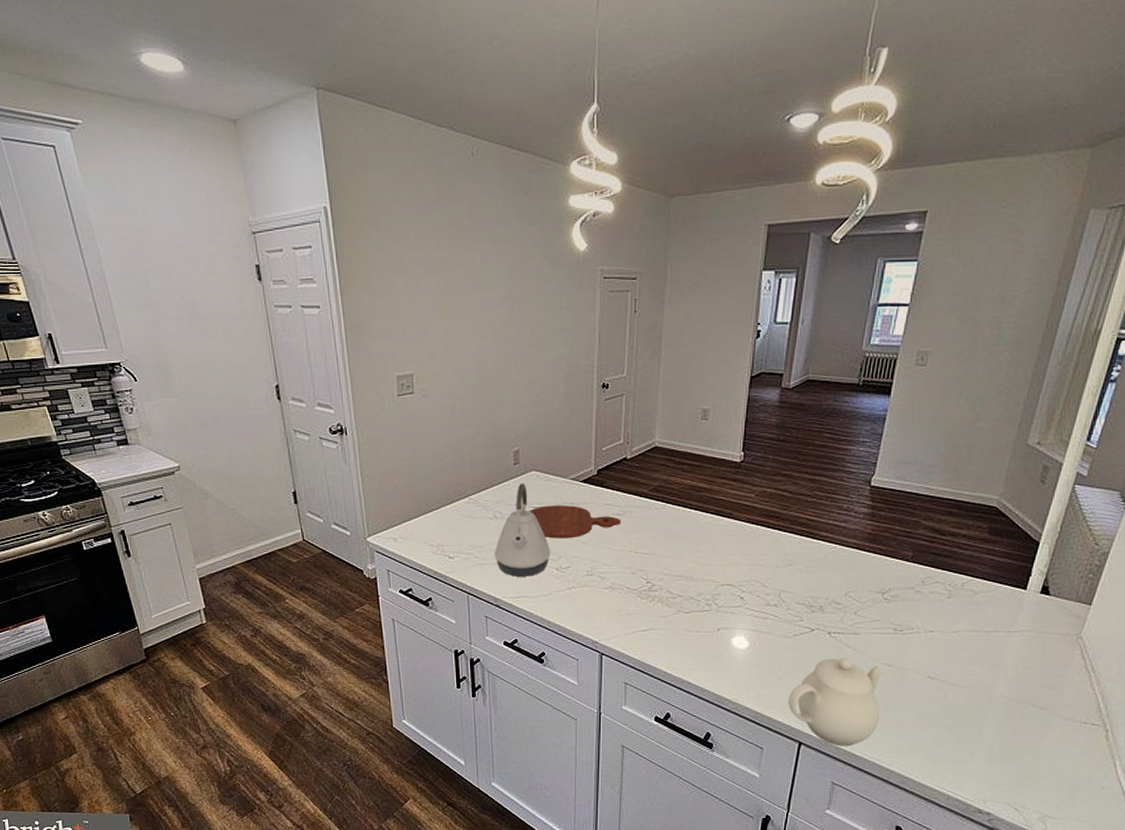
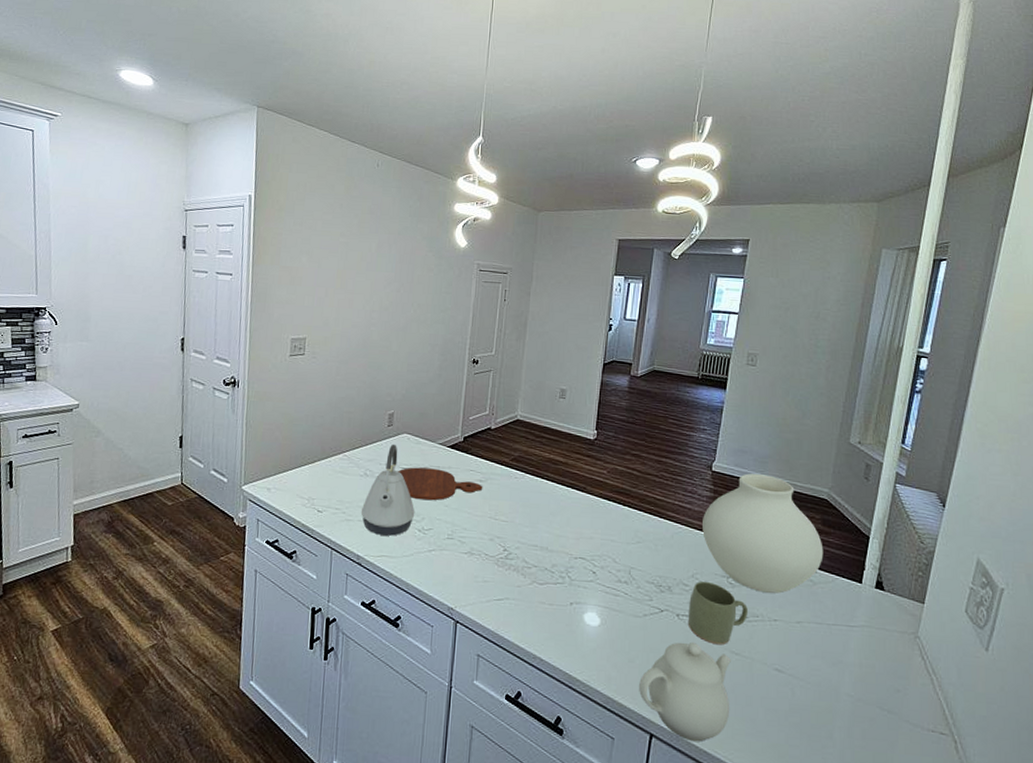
mug: none [839,598,903,658] -> present [687,581,748,645]
vase: none [858,486,988,605] -> present [702,473,824,594]

